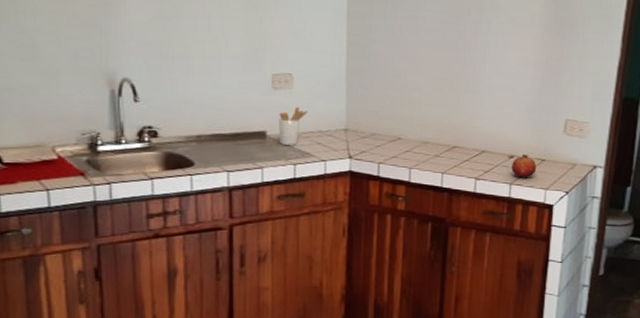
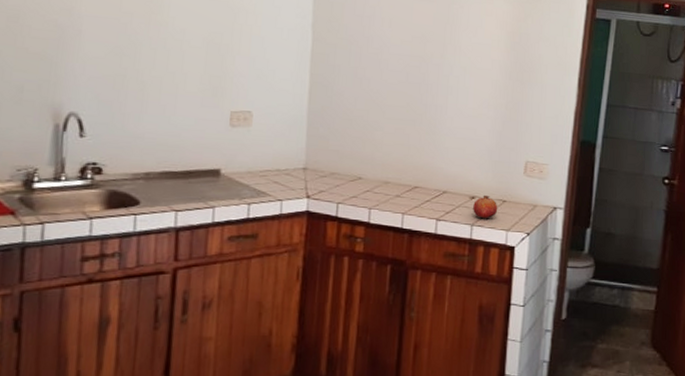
utensil holder: present [279,106,308,145] -> none [234,144,266,184]

